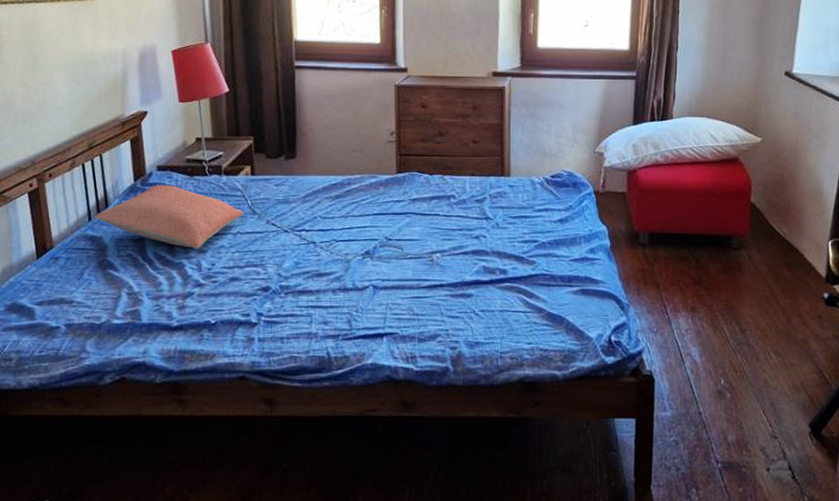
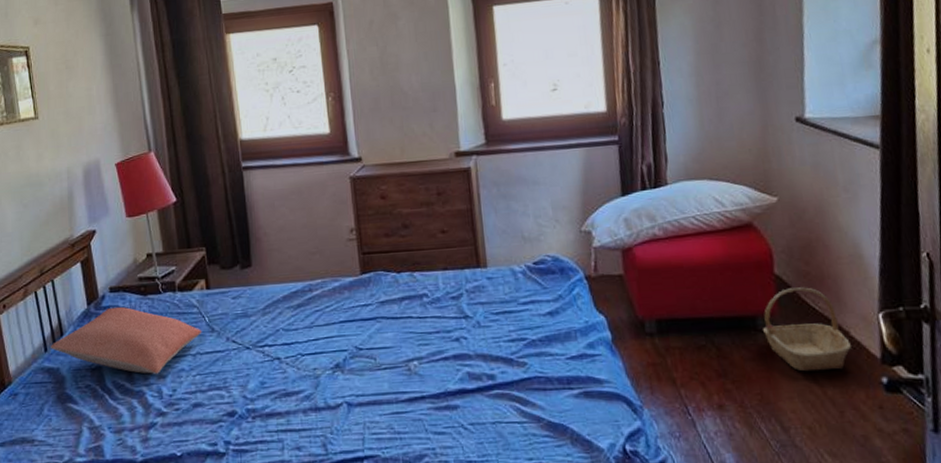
basket: none [736,215,803,285] -> present [763,287,851,372]

